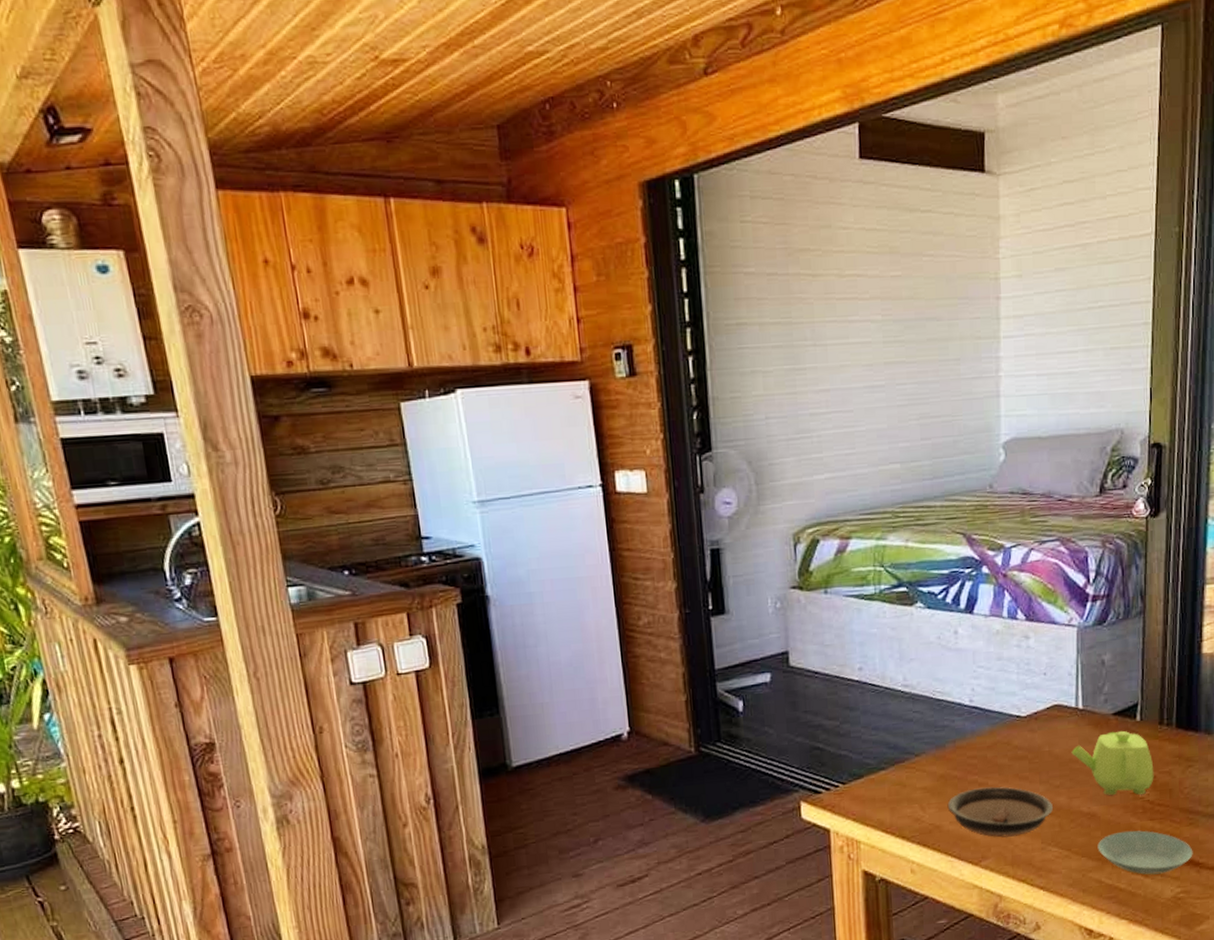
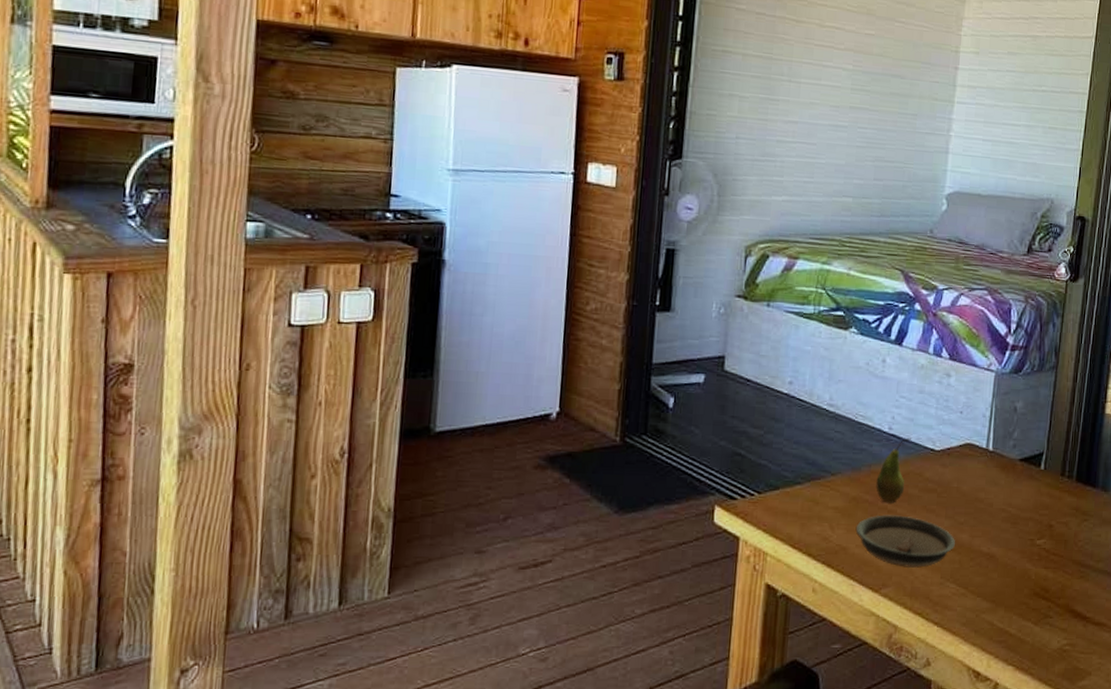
fruit: none [963,708,994,777] -> present [876,438,911,503]
teapot: present [1071,731,1154,795] -> none [977,476,1053,542]
saucer: present [1097,830,1193,875] -> none [993,576,1082,624]

